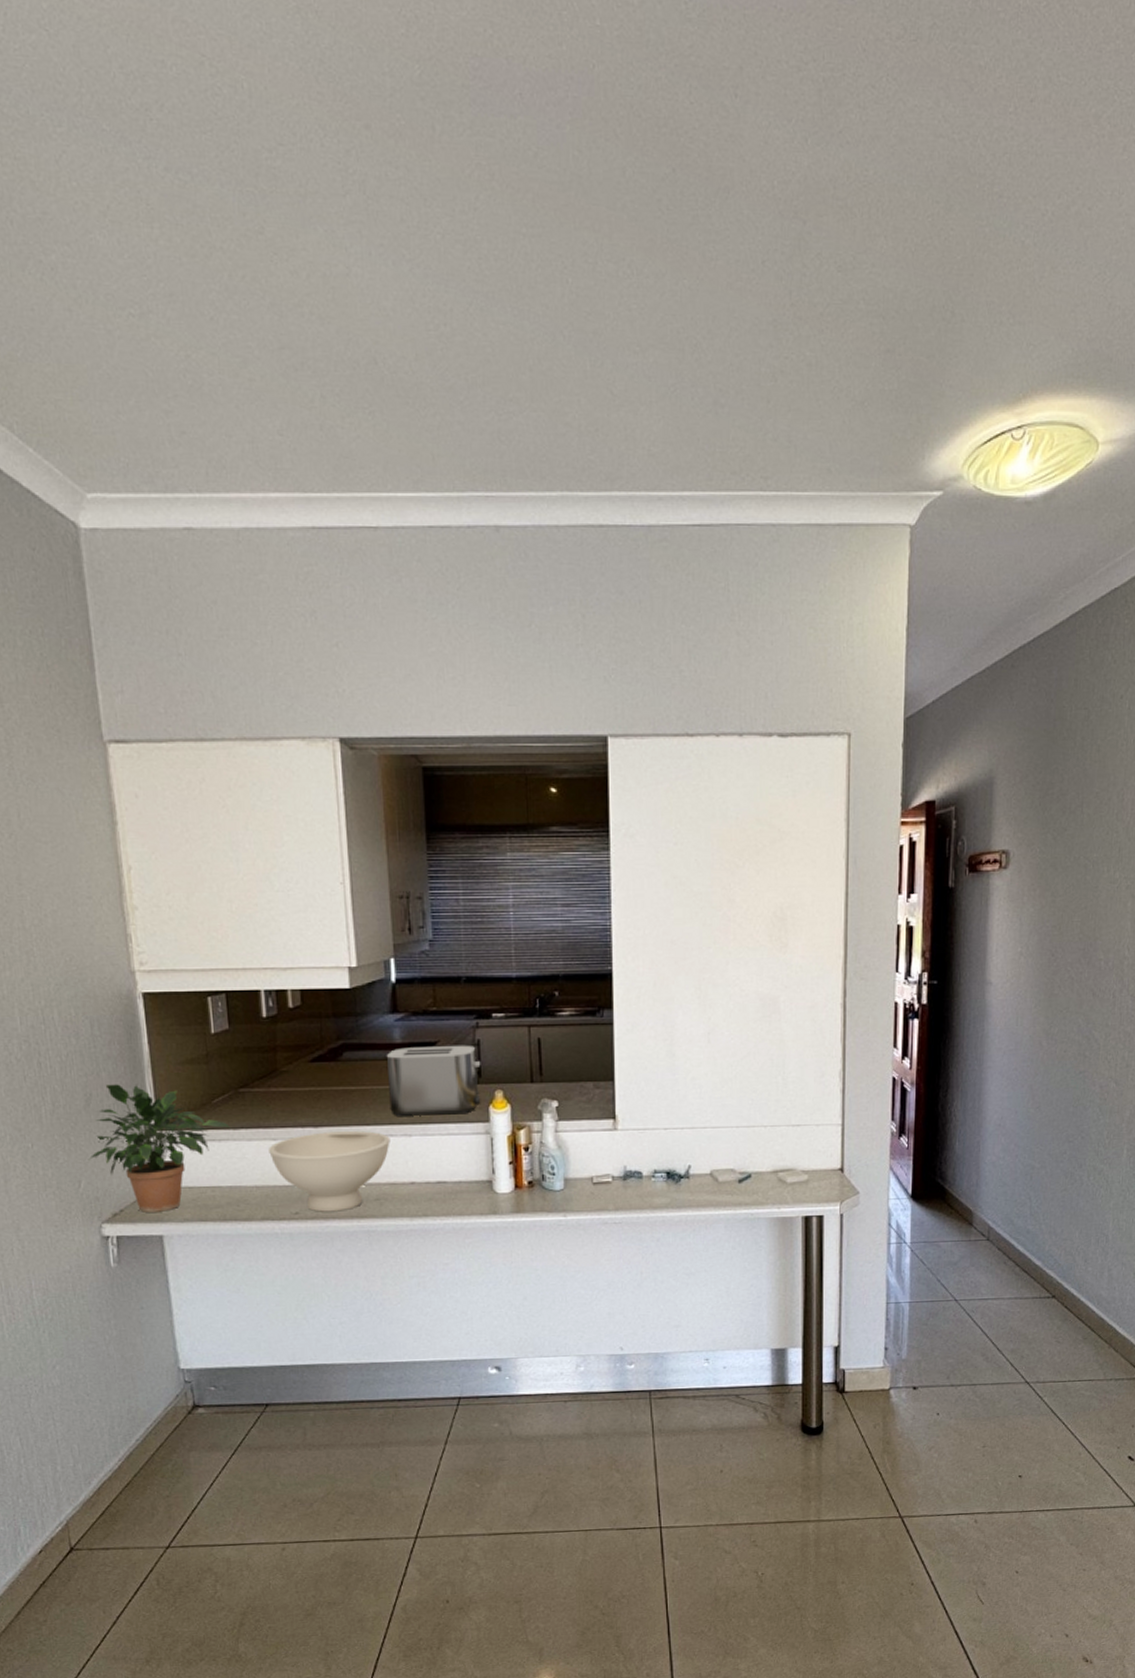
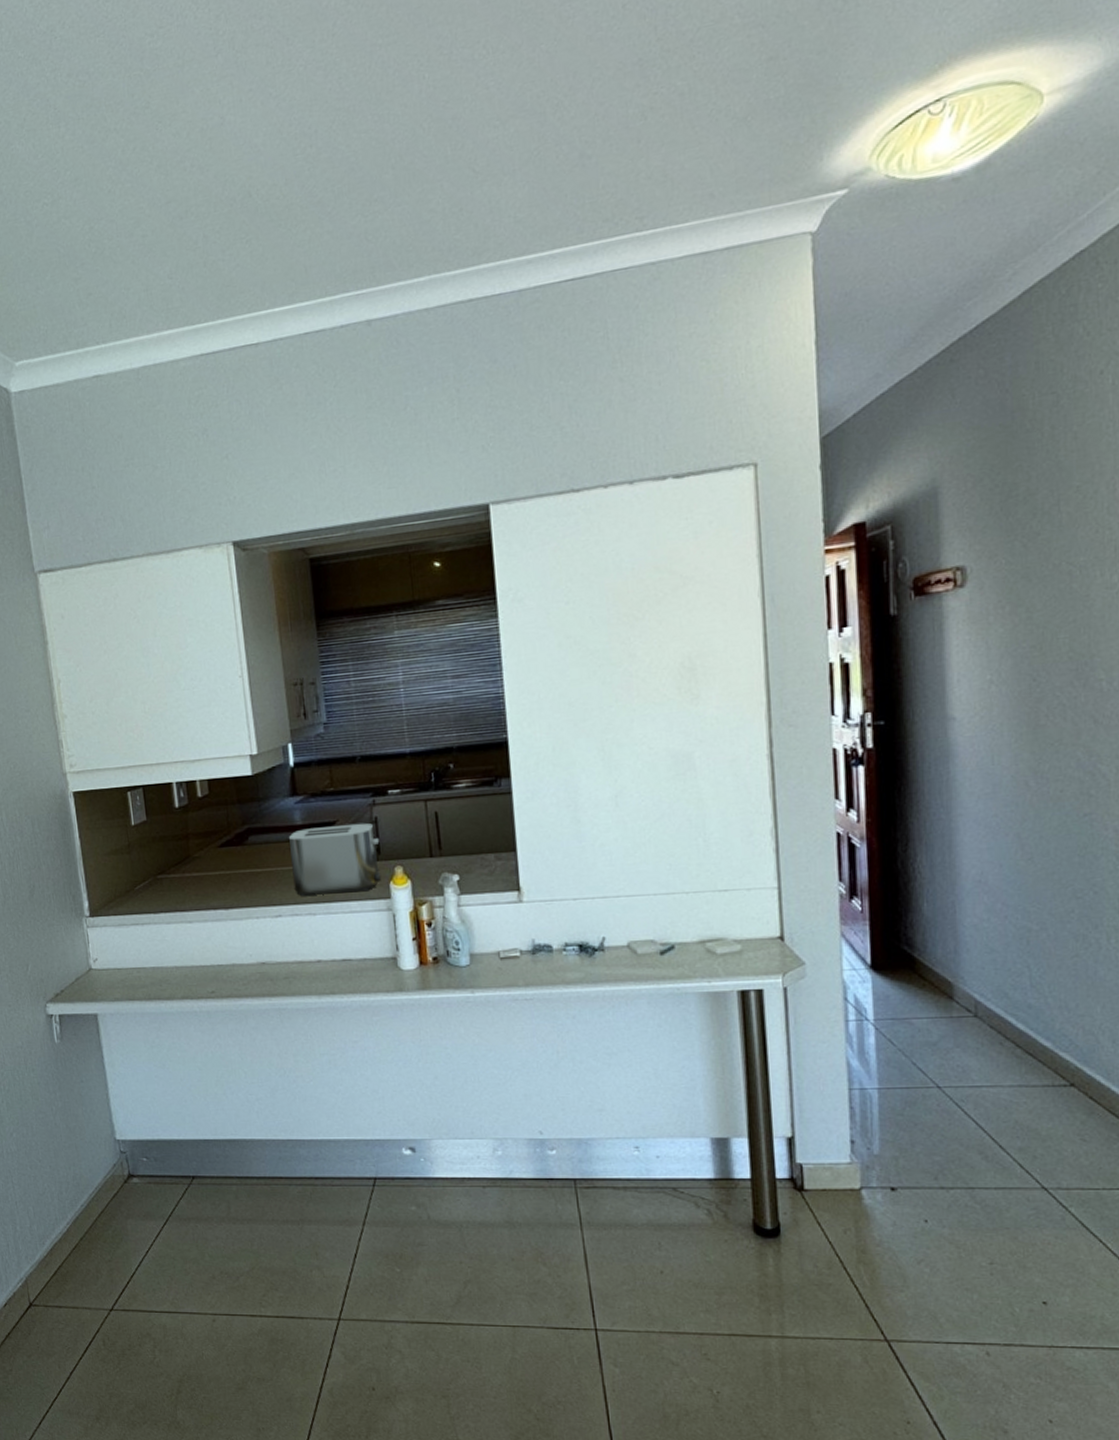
potted plant: present [88,1084,231,1212] -> none [33,876,152,993]
bowl: present [269,1131,390,1212] -> none [185,911,296,991]

